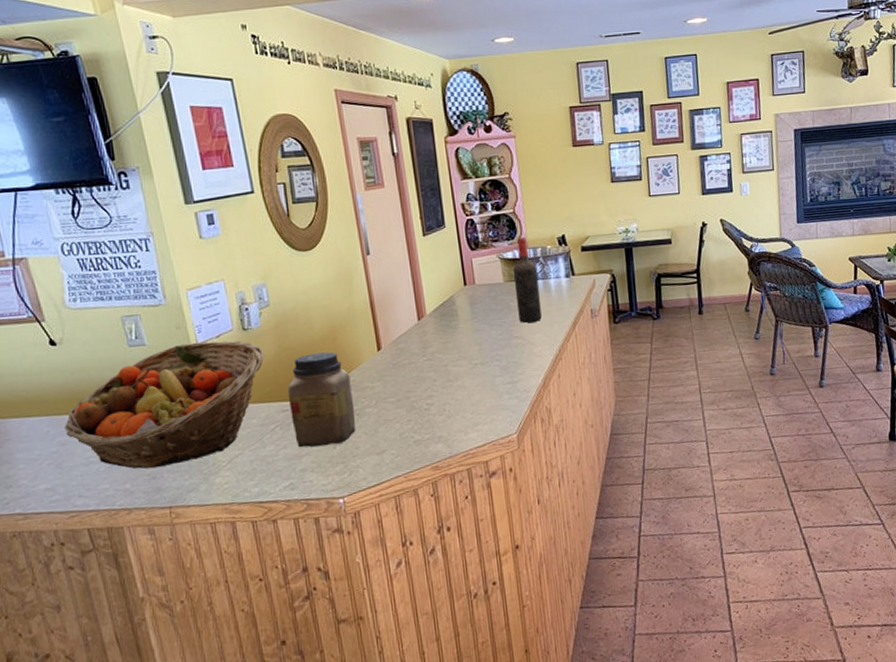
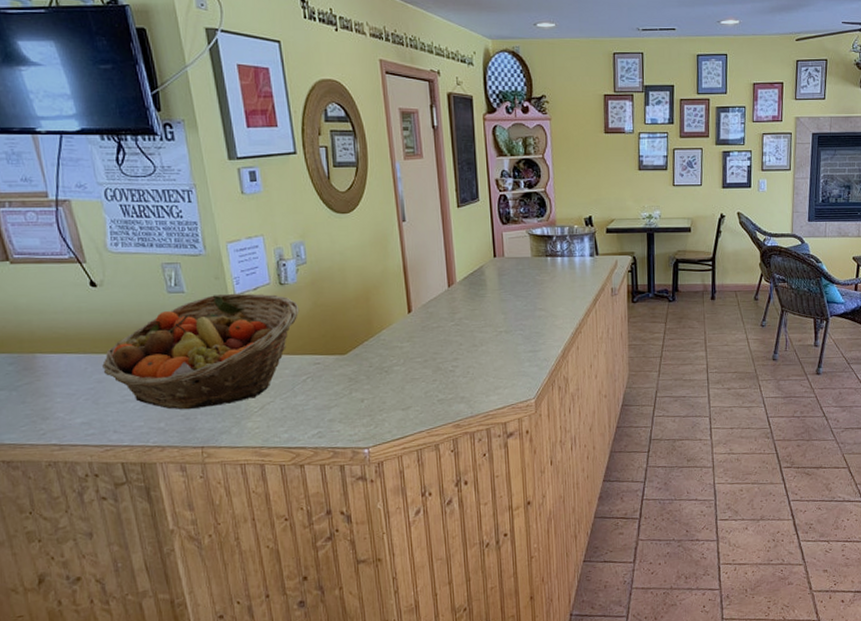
jar: present [287,351,356,448] -> none [320,311,383,399]
wine bottle: present [512,237,542,323] -> none [540,215,565,296]

